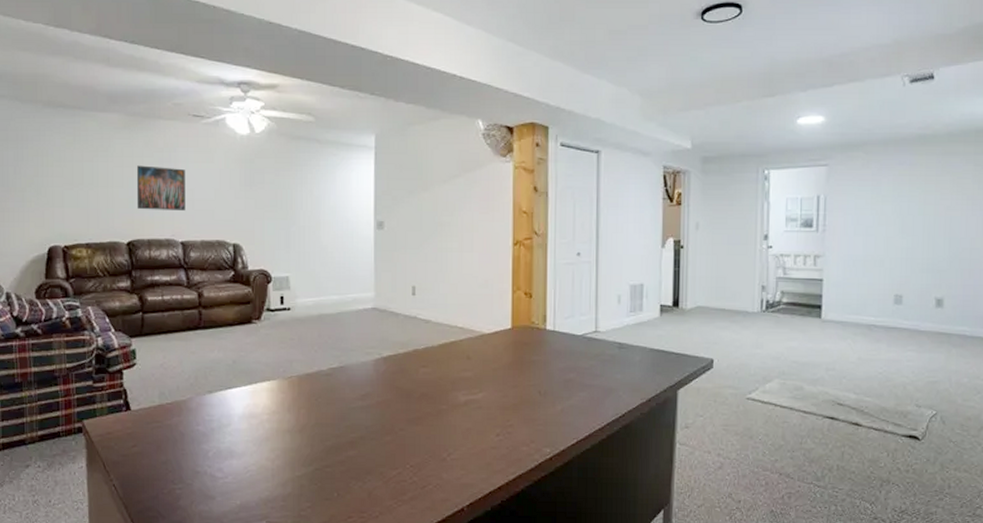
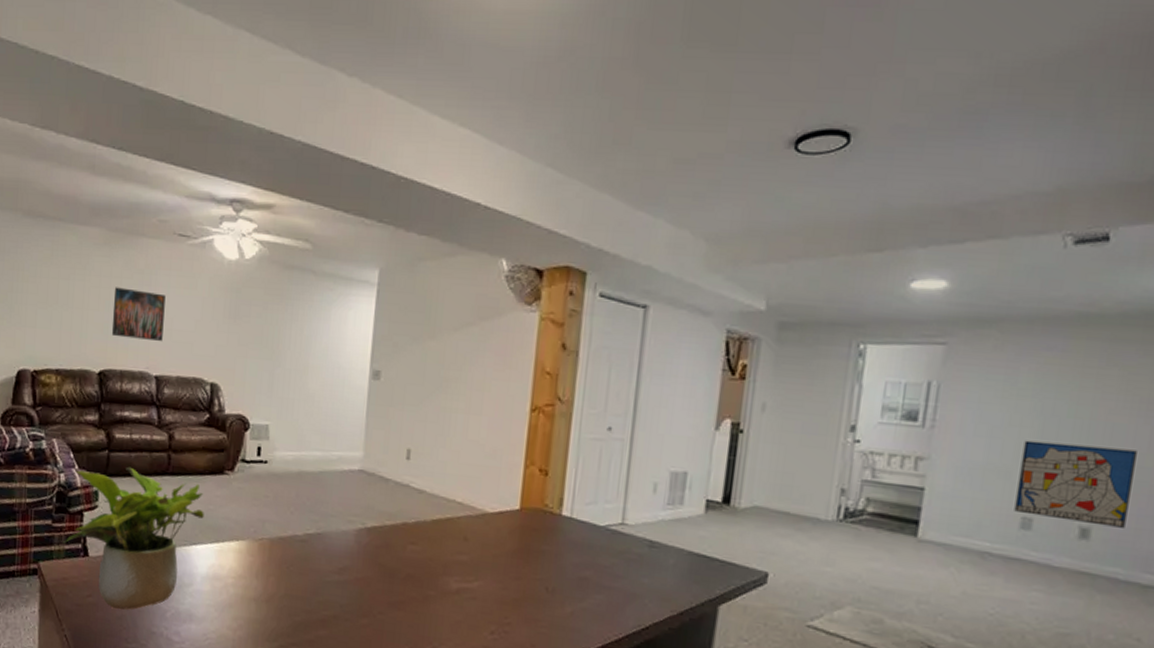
potted plant: none [105,325,236,454] -> present [63,466,204,610]
wall art: none [889,235,969,296] -> present [1014,440,1137,528]

